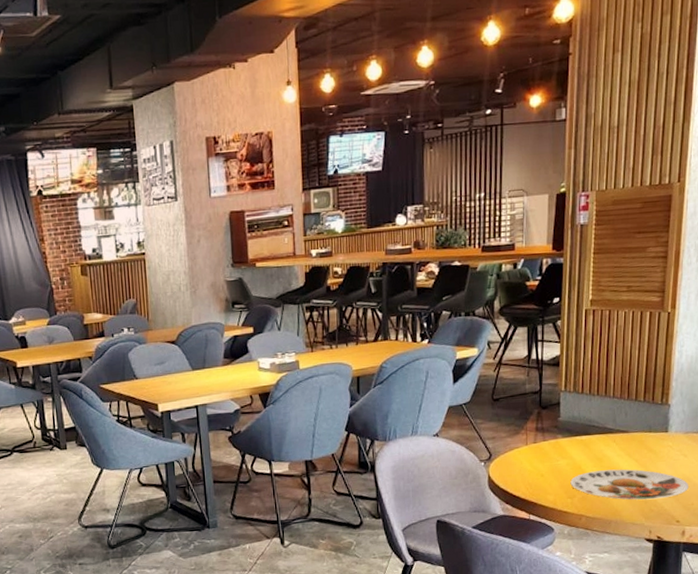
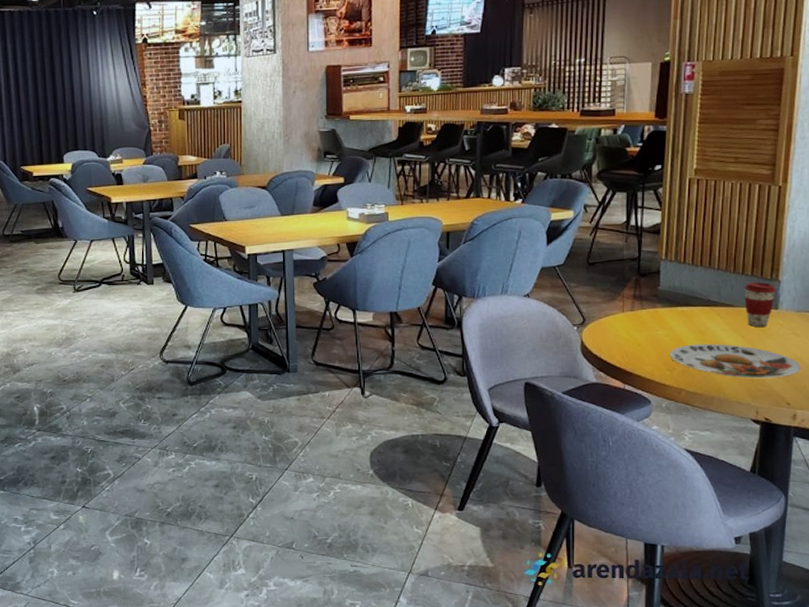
coffee cup: none [637,407,667,450] -> present [744,281,777,327]

